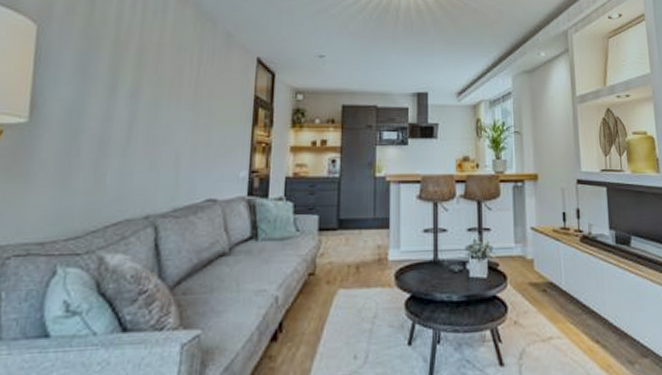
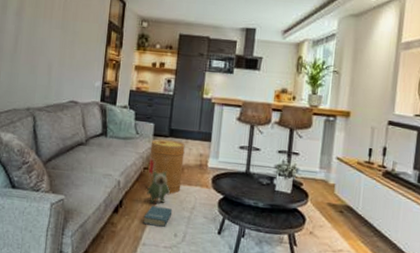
hardback book: none [311,321,349,350] -> present [143,205,173,227]
basket: none [313,233,359,303] -> present [146,139,185,194]
plush toy: none [314,273,344,320] -> present [147,170,170,204]

